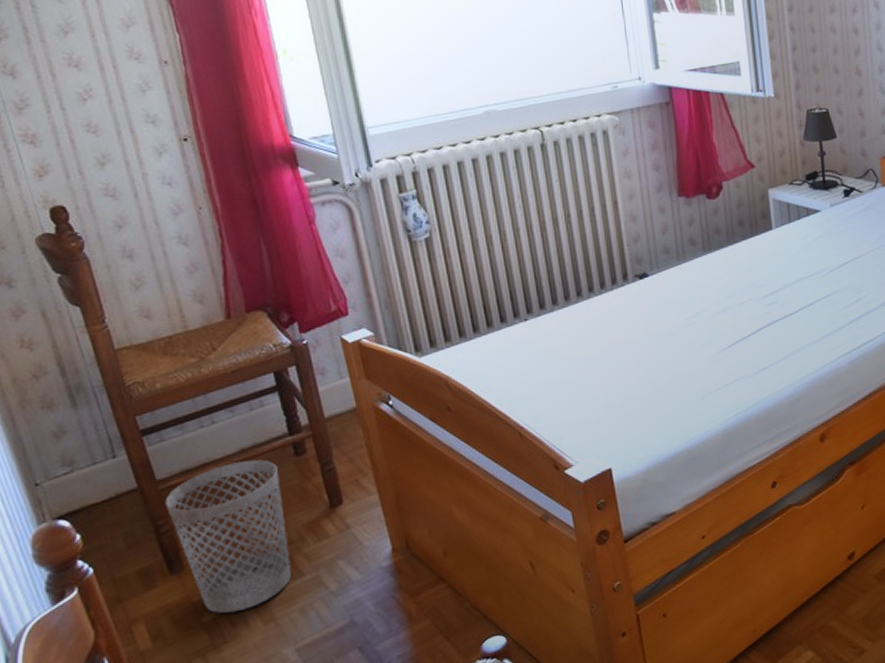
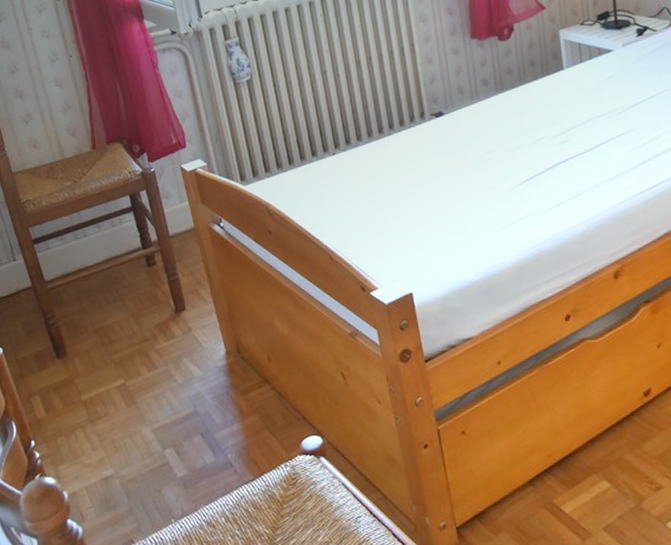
wastebasket: present [165,460,291,614] -> none [52,268,147,395]

